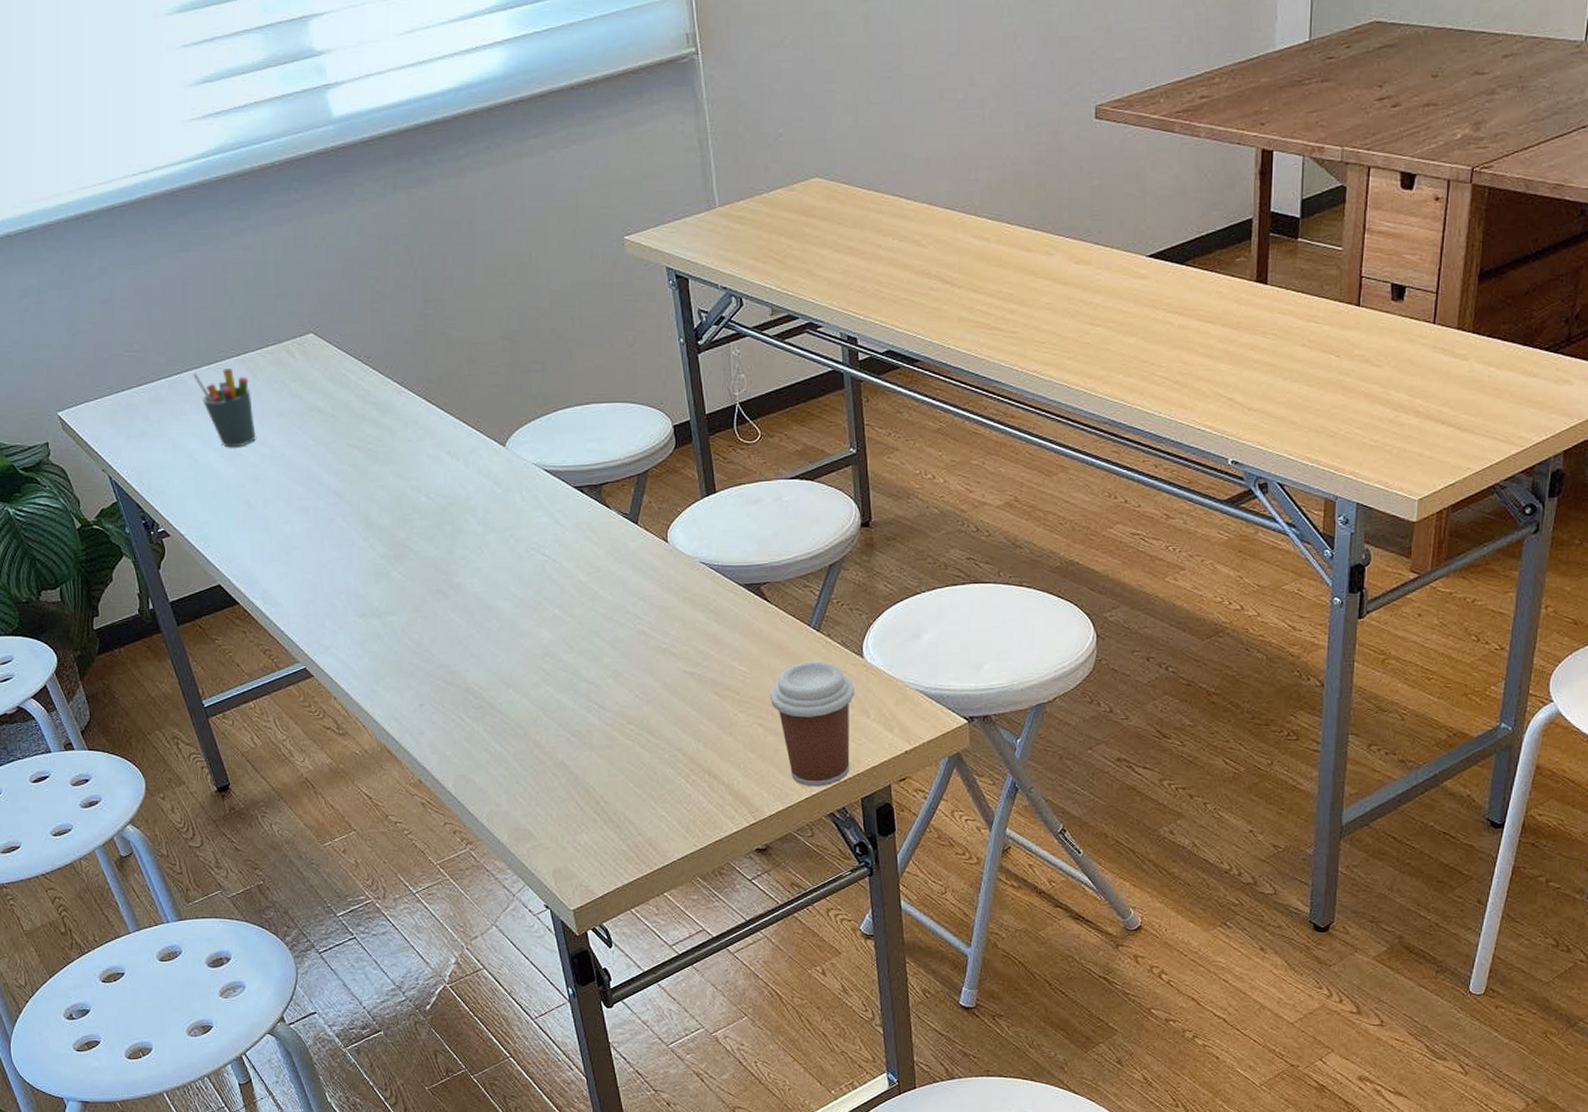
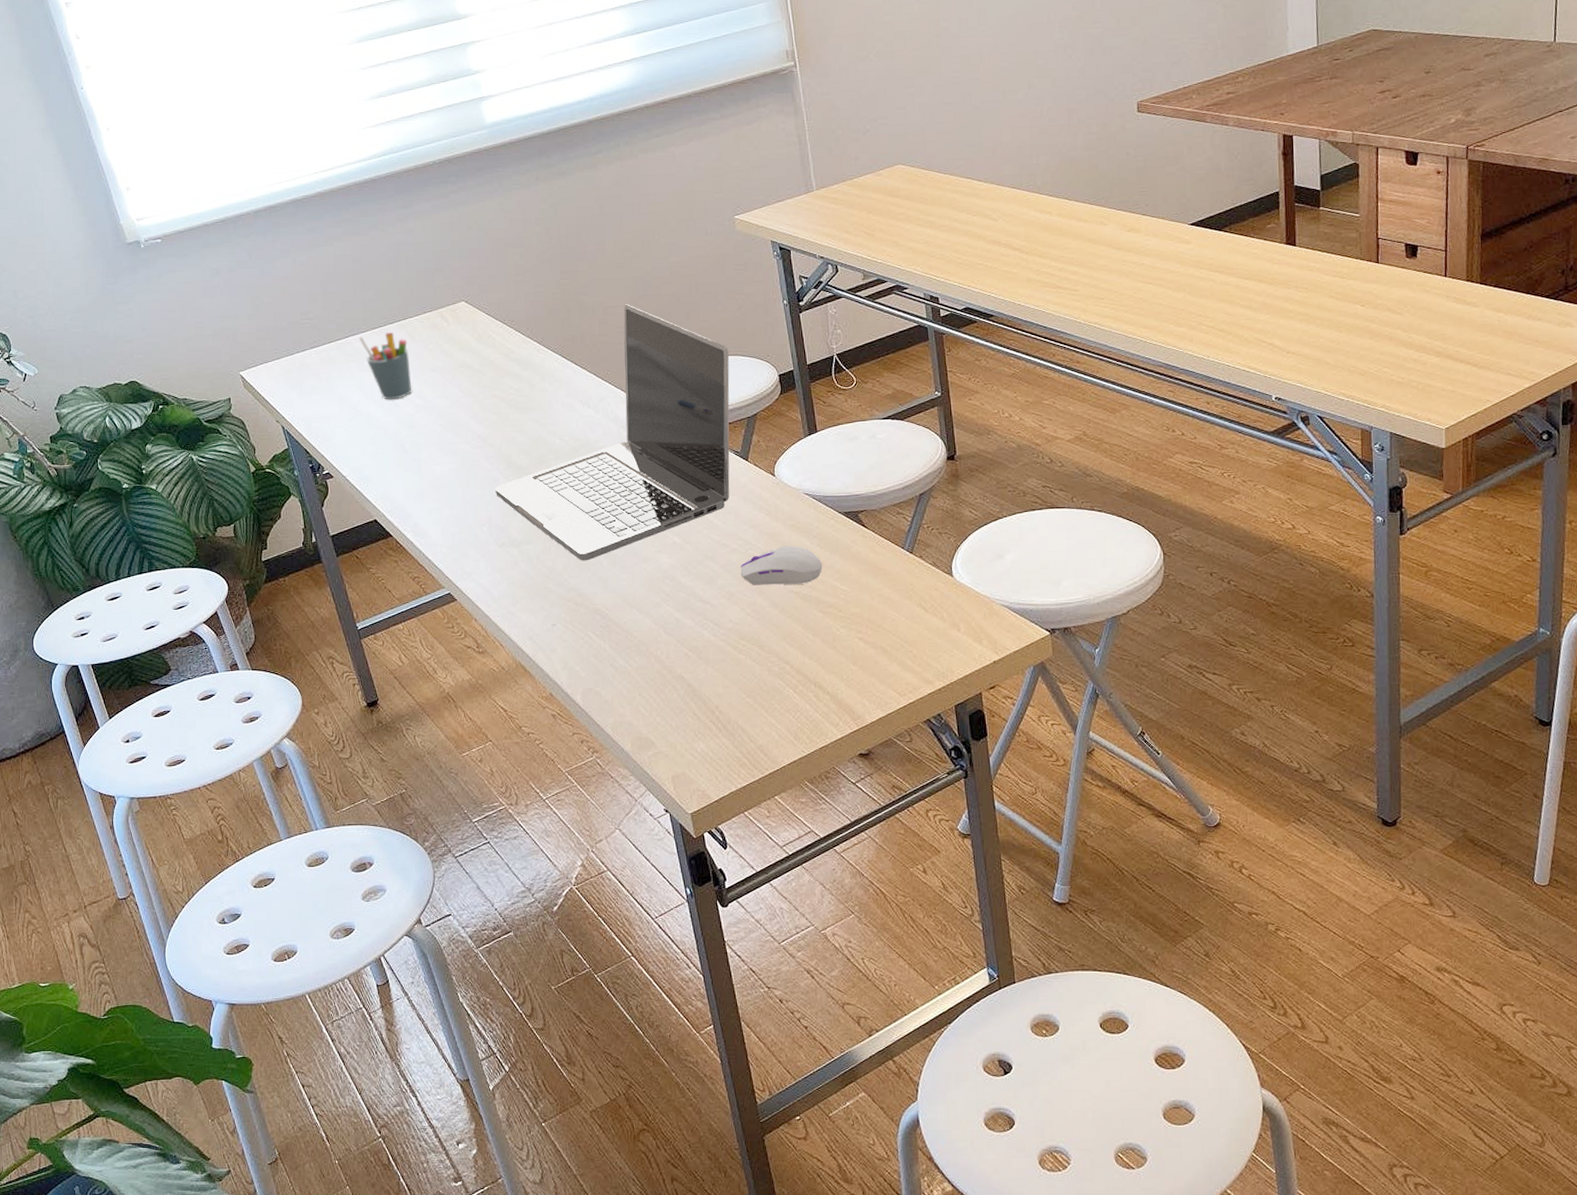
laptop: none [354,339,618,635] -> present [495,304,730,561]
computer mouse: none [628,620,720,664] -> present [740,545,823,585]
coffee cup: present [769,661,855,787] -> none [868,580,947,695]

